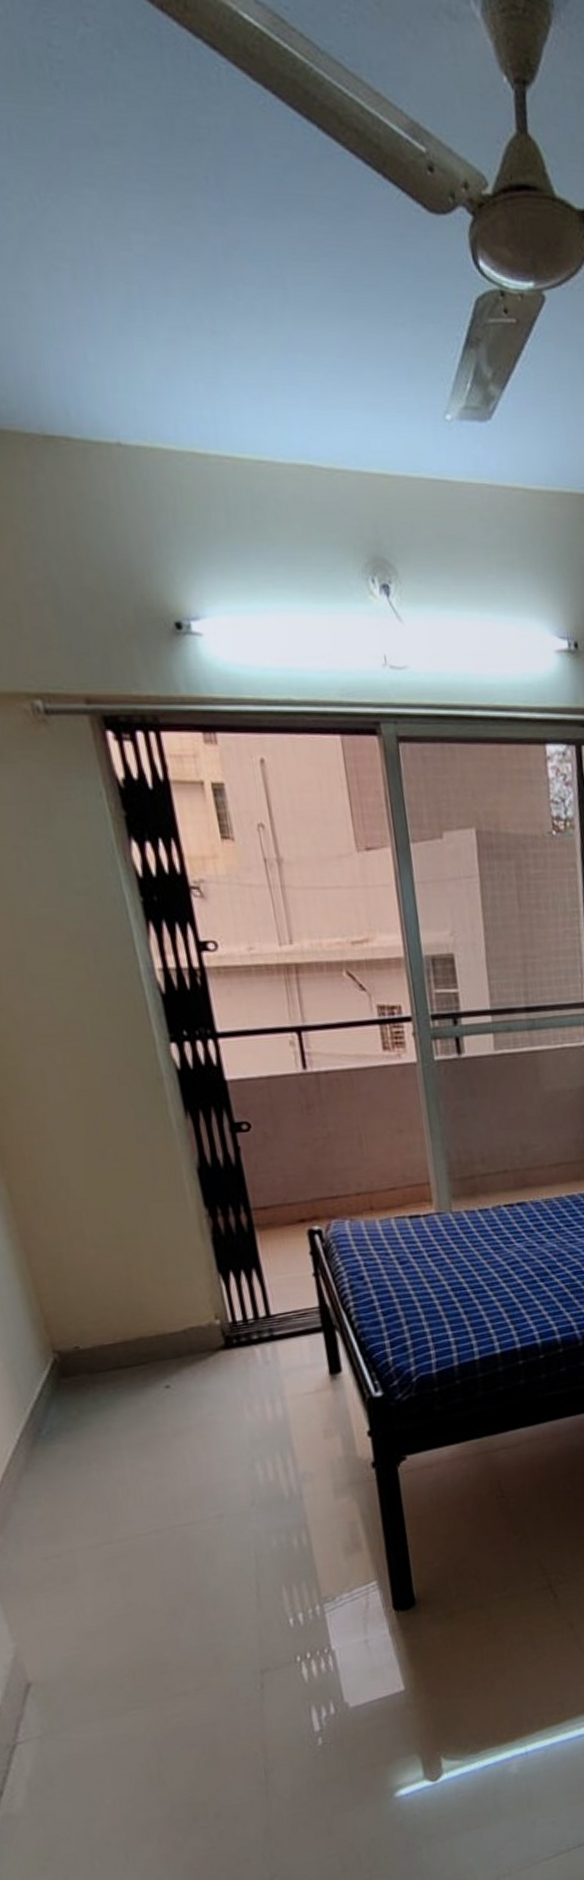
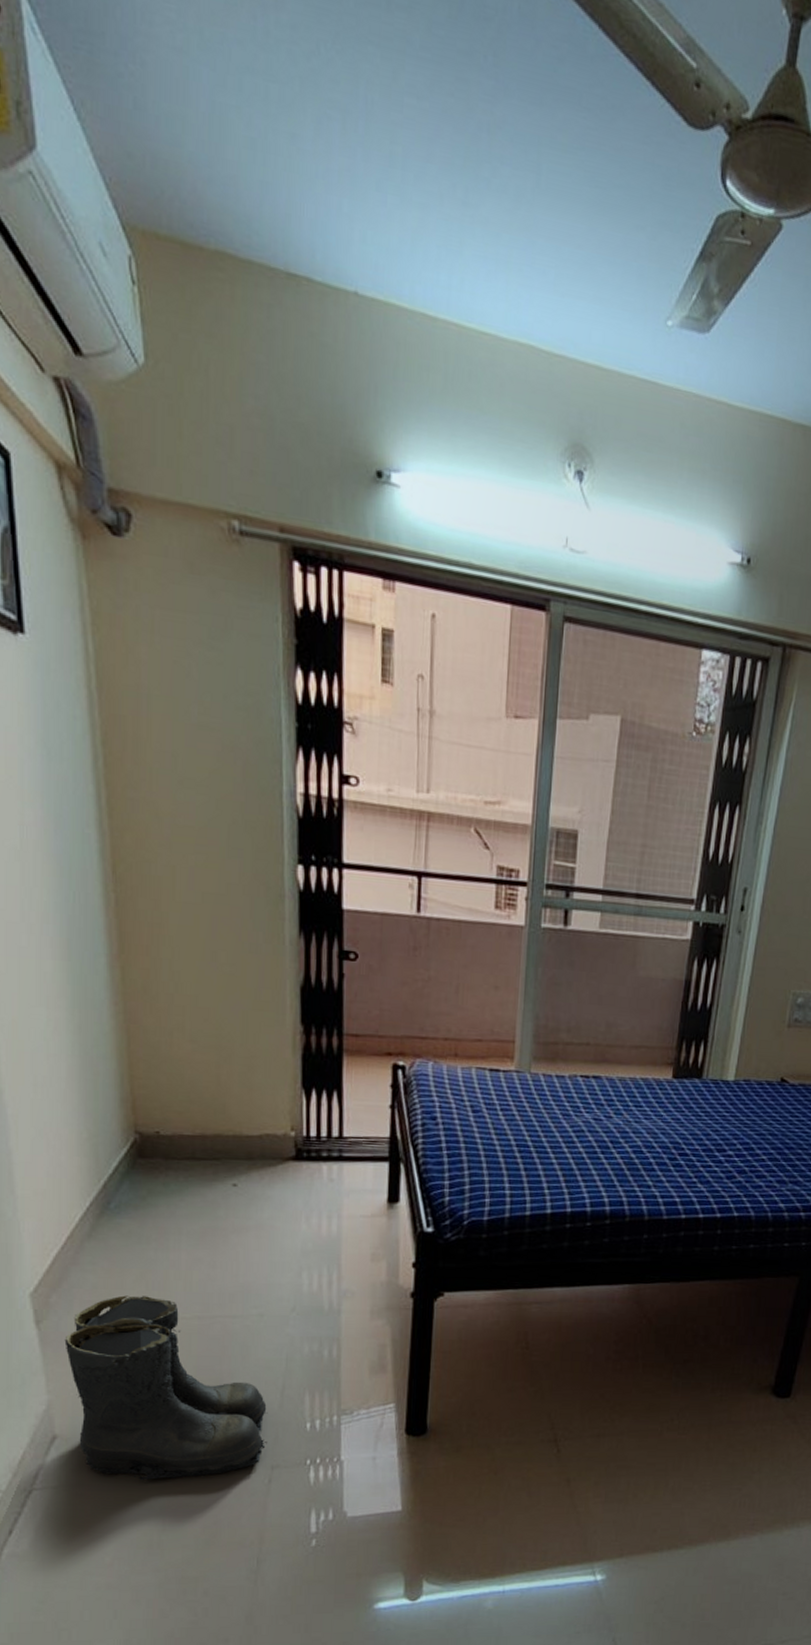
boots: none [20,1519,252,1714] -> present [64,1295,268,1480]

